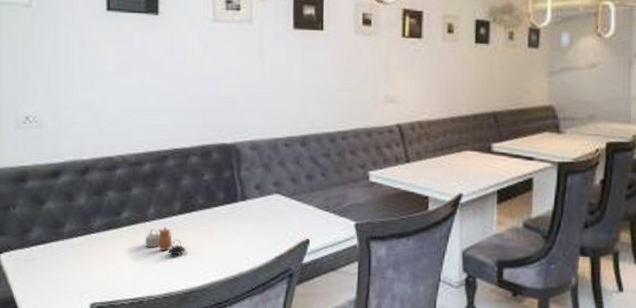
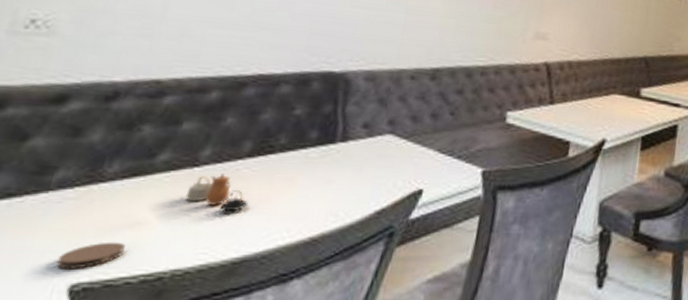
coaster: none [80,275,116,293] -> present [56,241,125,269]

